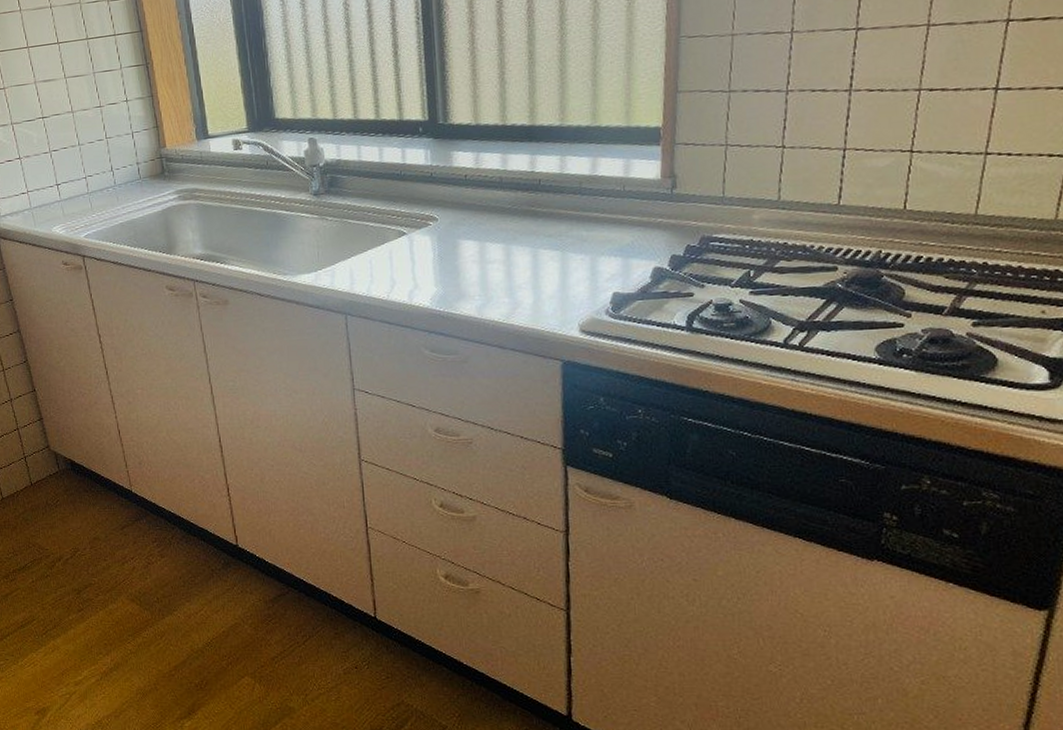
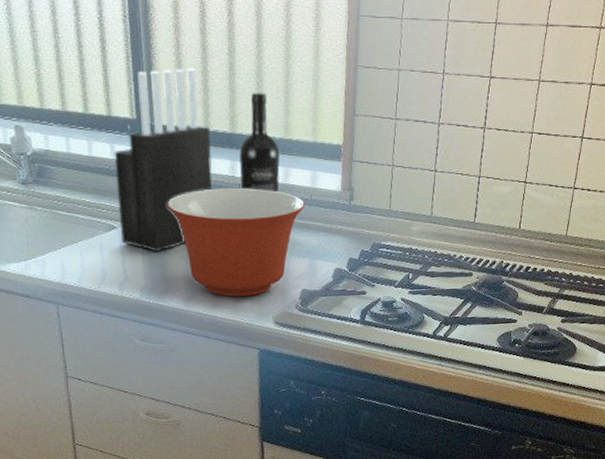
knife block: none [405,61,509,257] -> present [114,68,212,252]
mixing bowl: none [460,183,616,303] -> present [167,187,305,297]
wine bottle: none [539,79,587,186] -> present [239,93,280,193]

